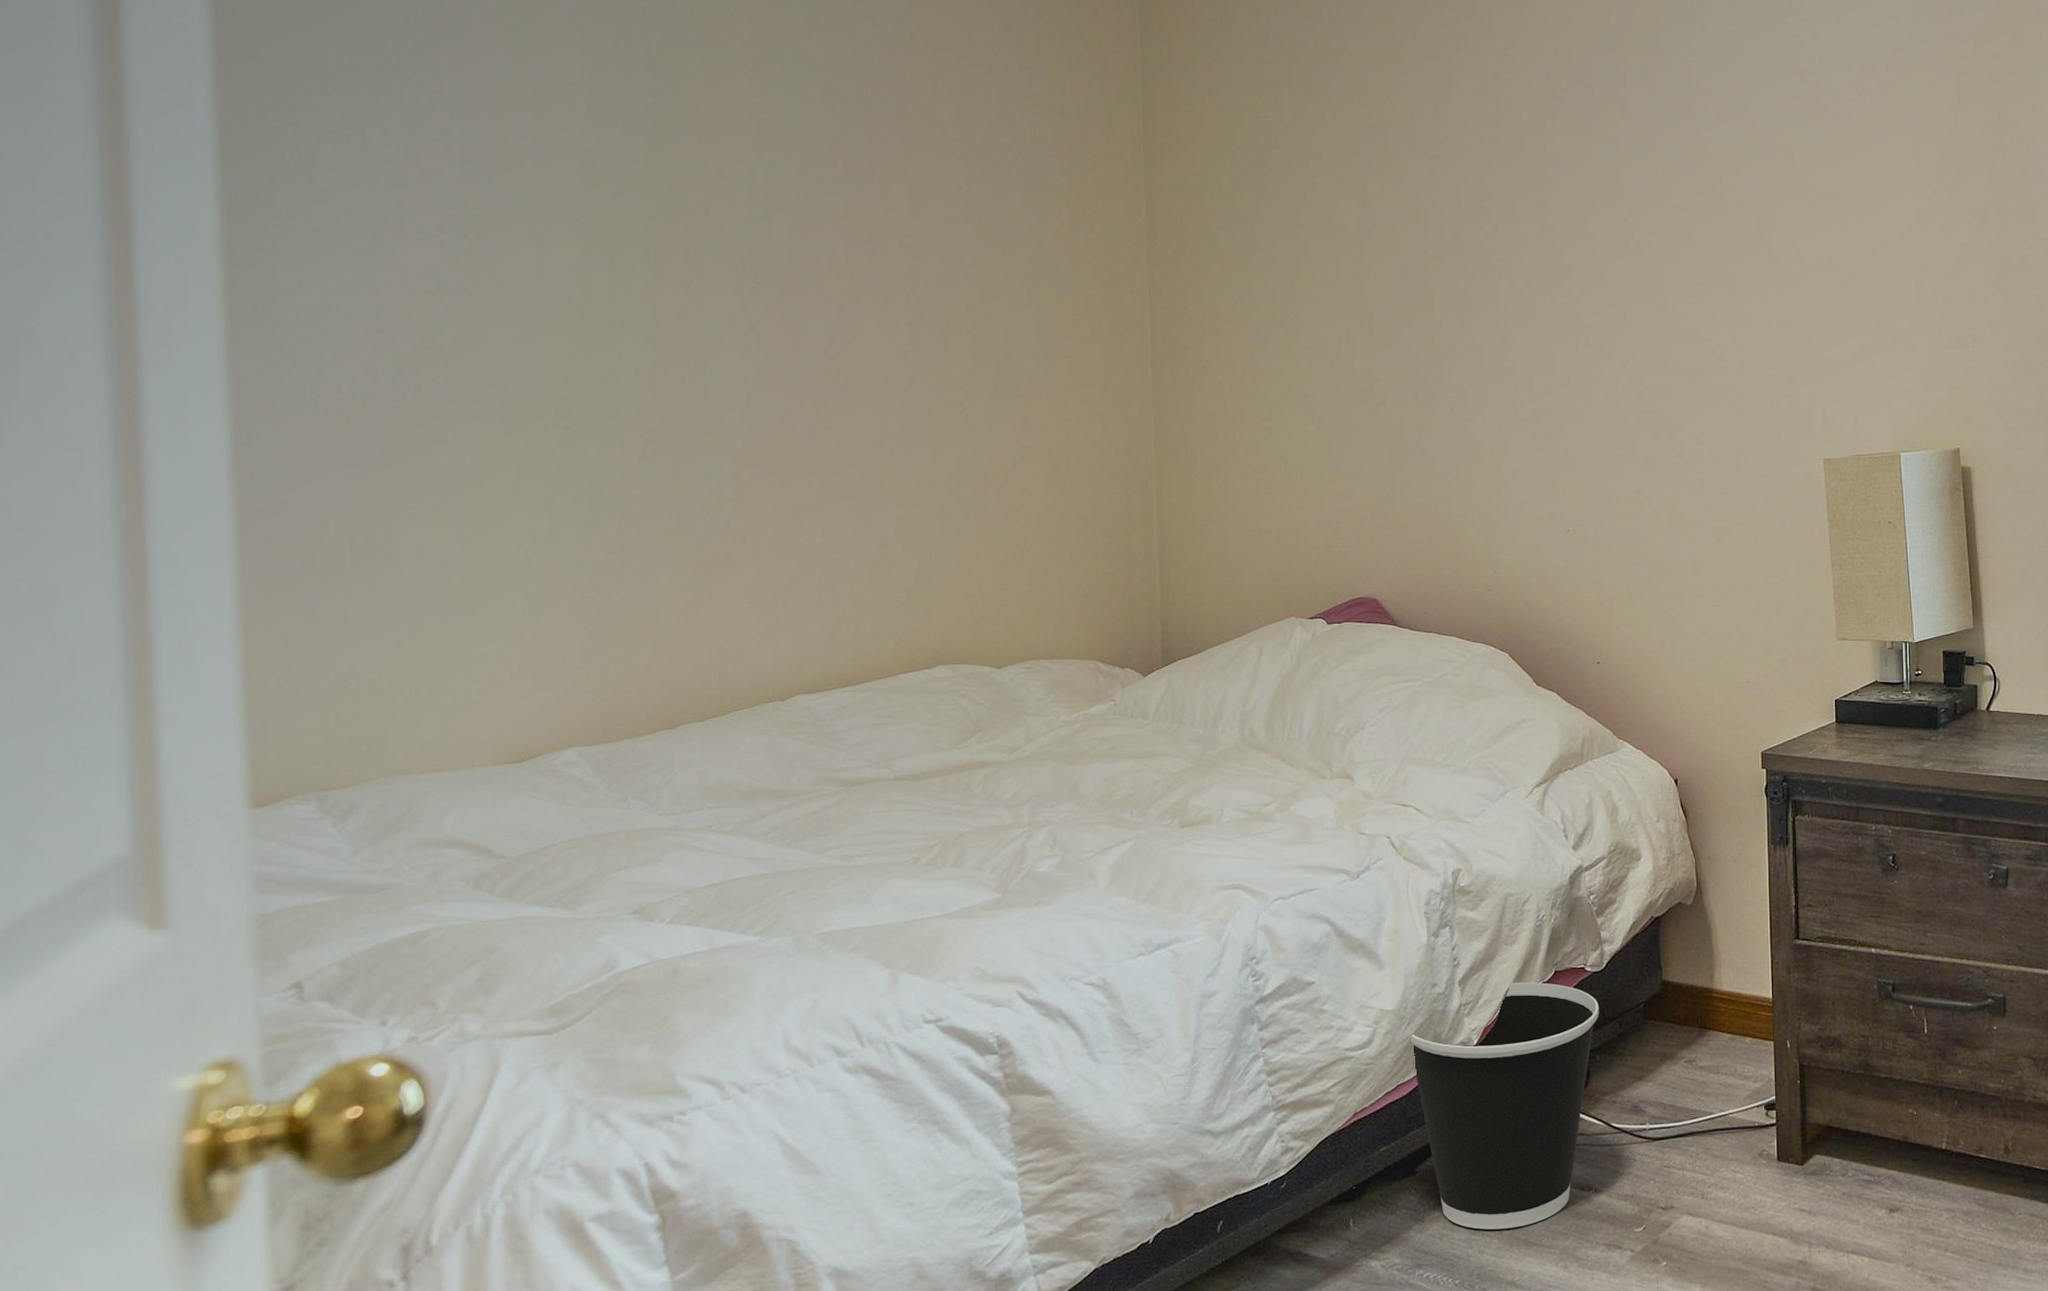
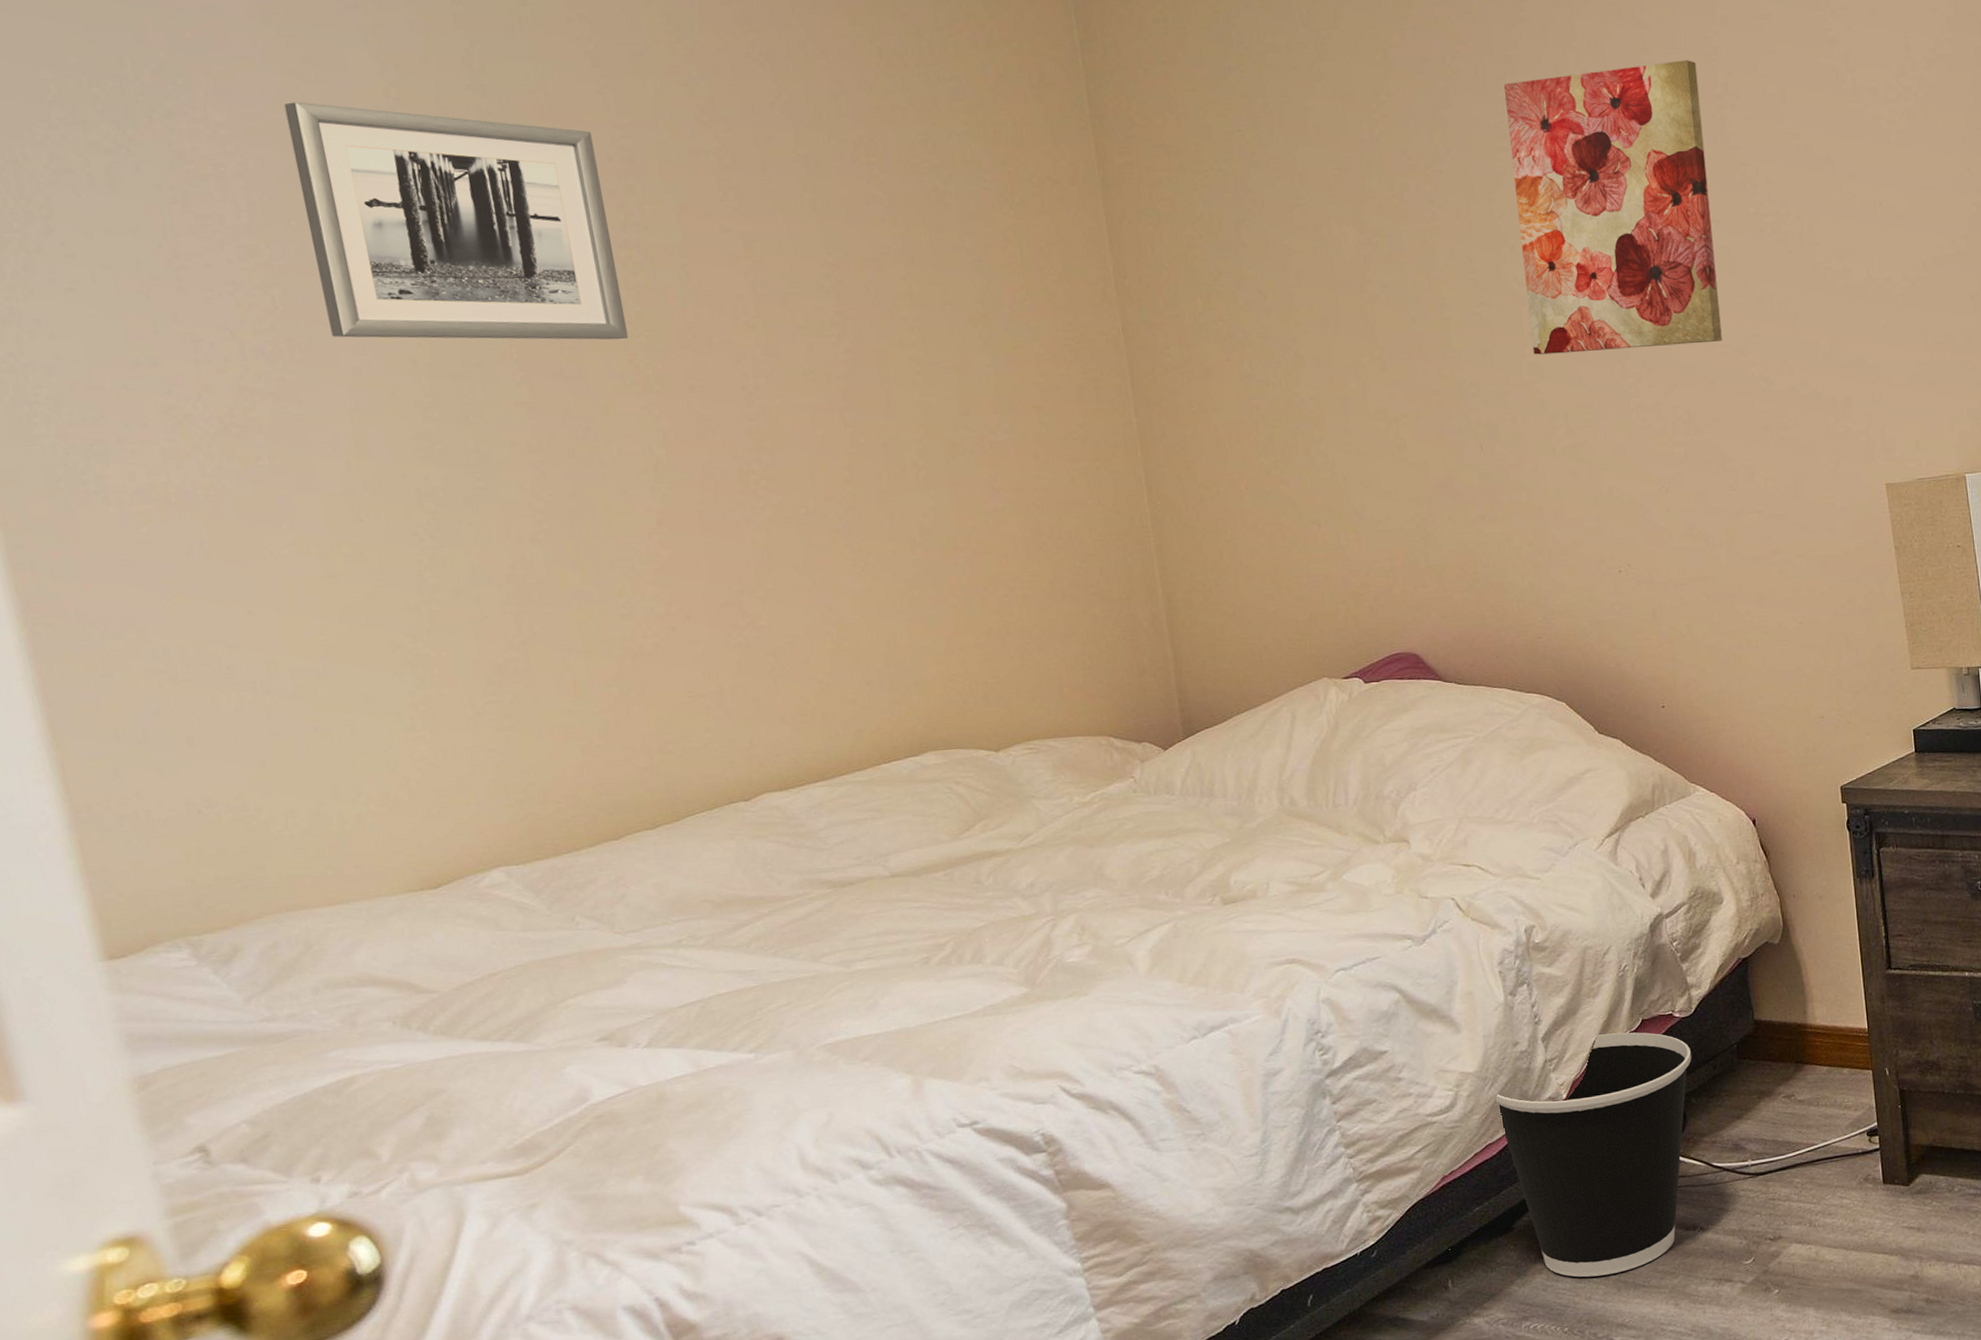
wall art: none [502,78,742,285] -> present [284,102,629,340]
wall art: none [1500,61,1679,325] -> present [1503,60,1722,355]

